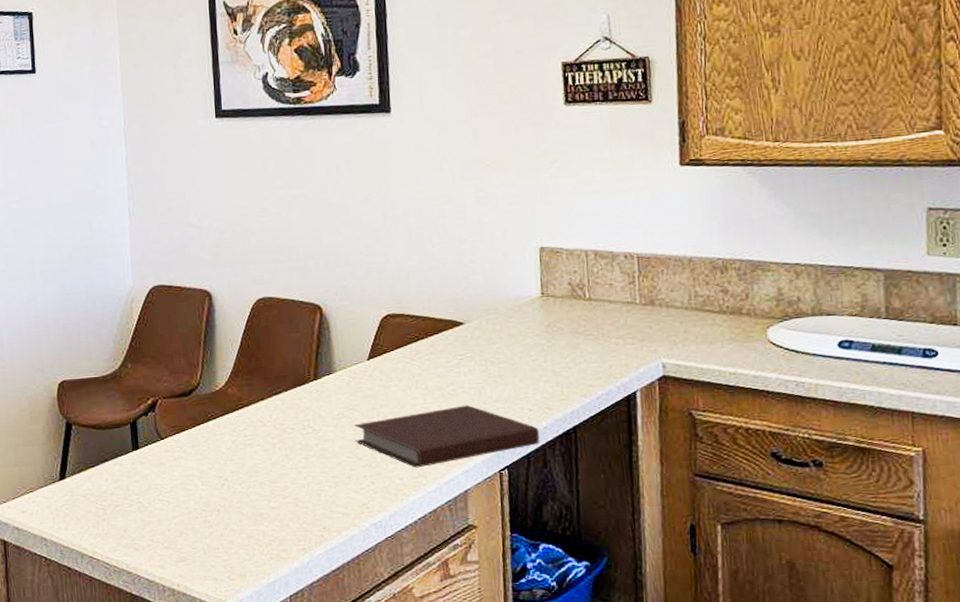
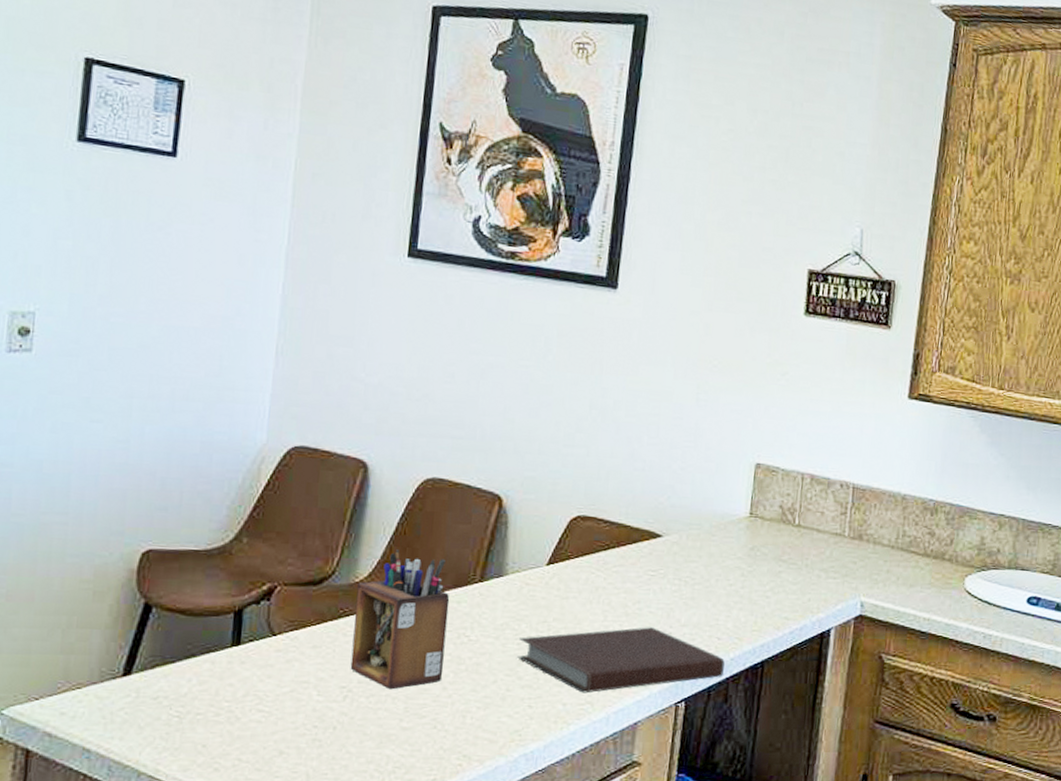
desk organizer: none [218,360,297,476] -> present [350,549,450,690]

